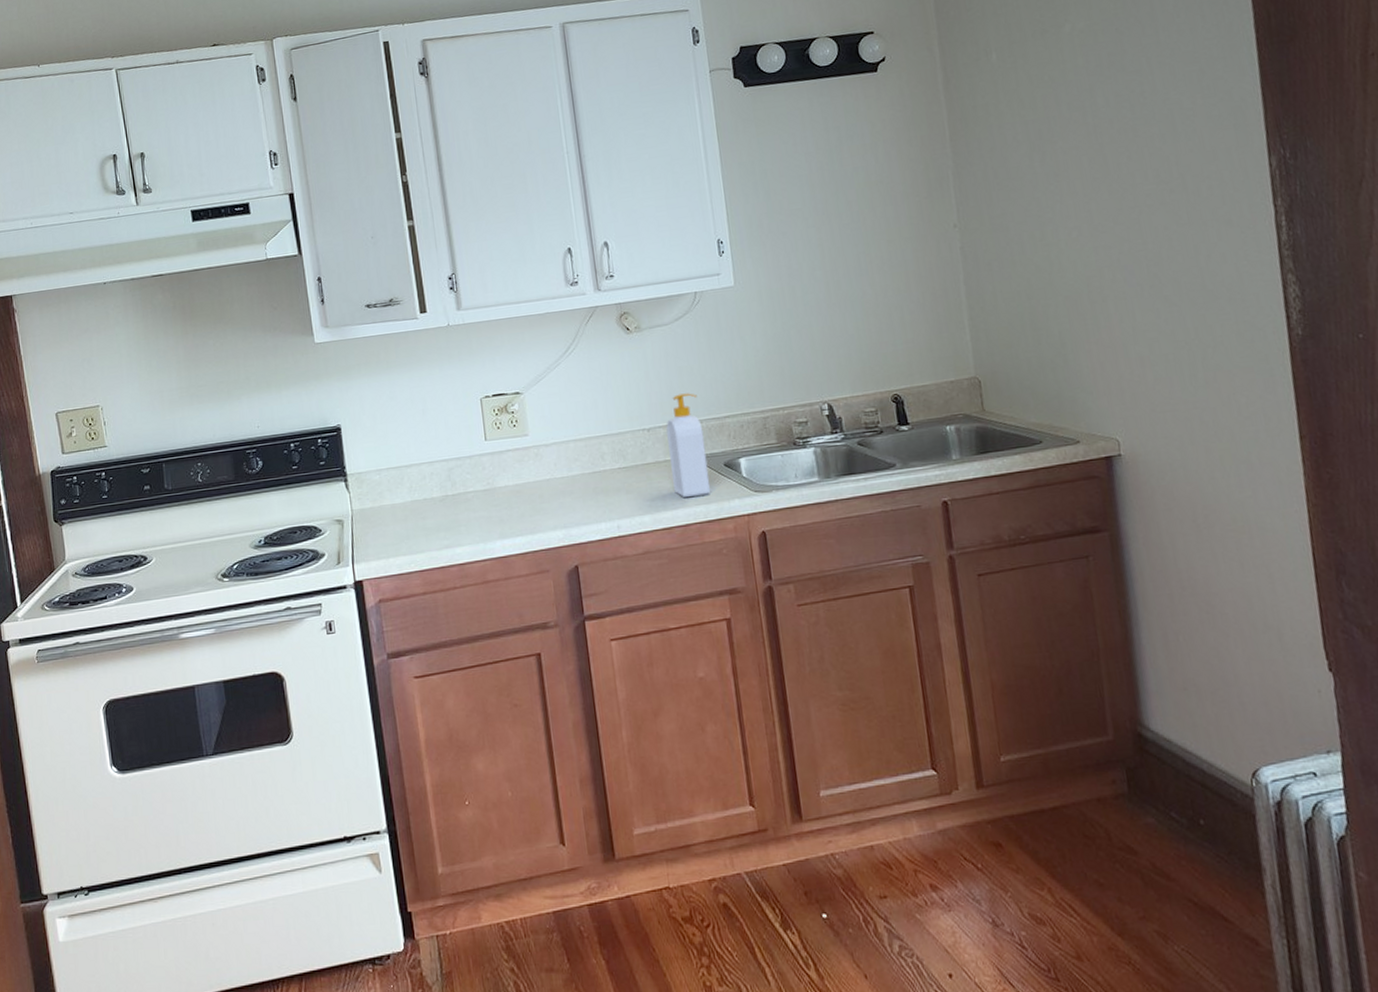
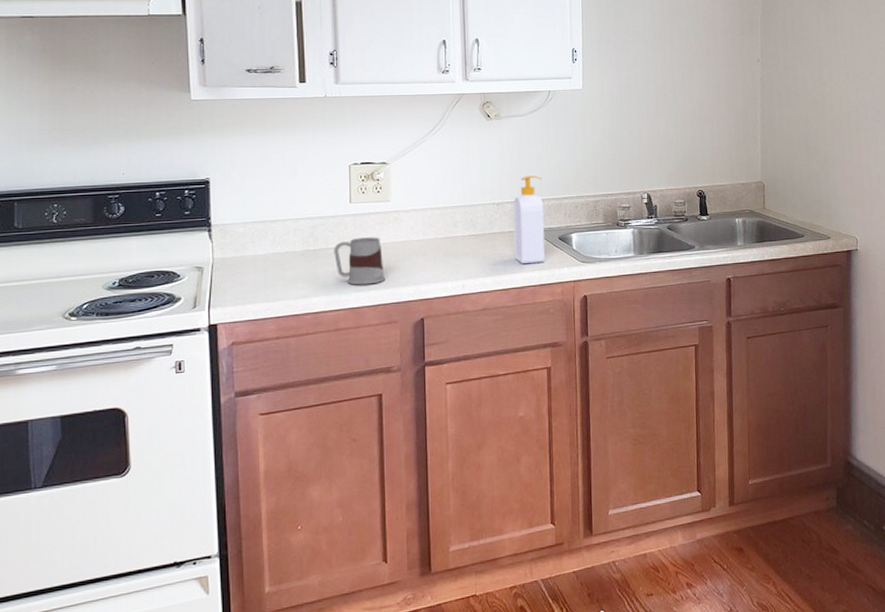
mug: none [473,476,532,532] -> present [334,237,386,285]

